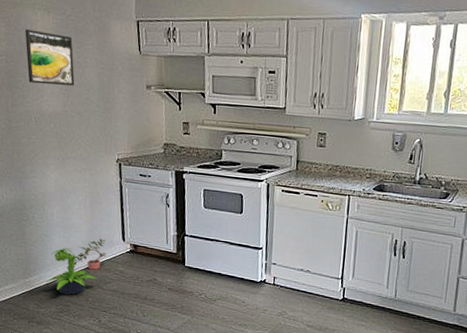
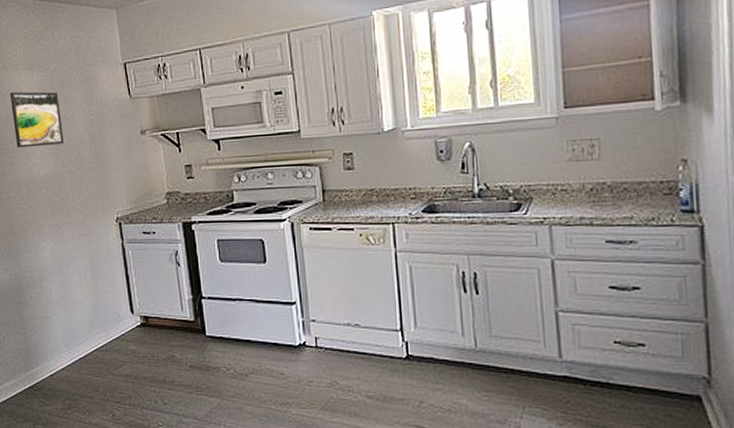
potted plant: present [46,247,98,295] -> none [50,329,107,386]
potted plant: present [74,238,107,274] -> none [79,313,115,358]

